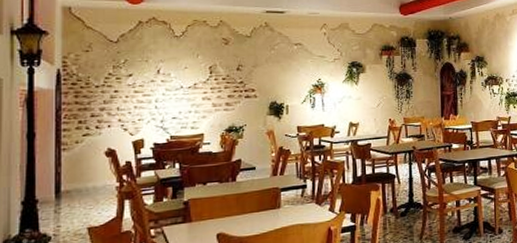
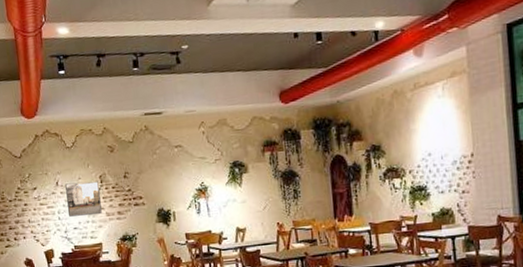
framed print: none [167,71,208,106] -> present [65,181,102,217]

